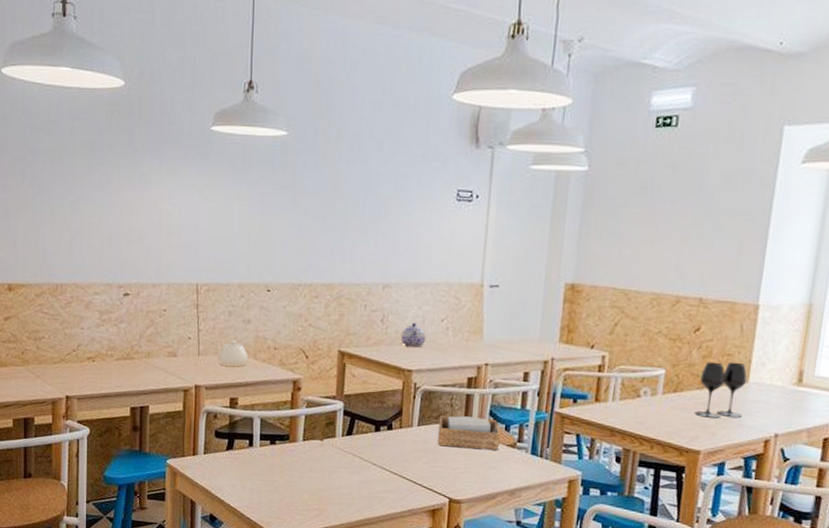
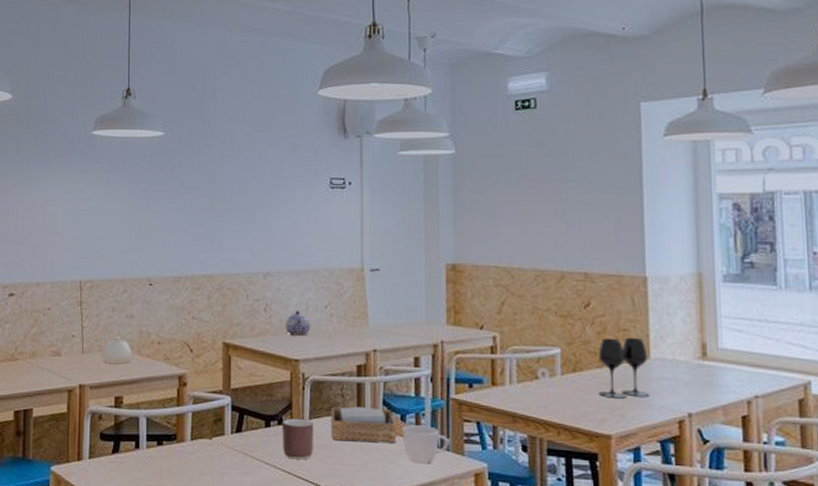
mug: none [390,424,422,463] -> present [281,418,314,460]
cup: none [504,434,549,470] -> present [401,425,449,464]

